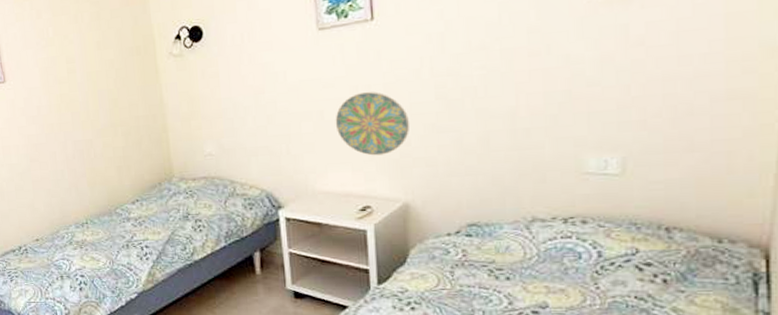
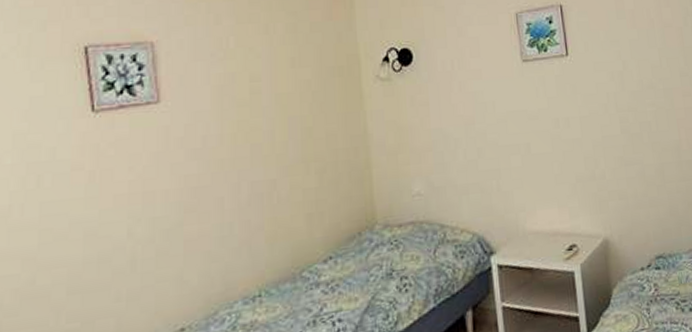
decorative plate: present [335,91,410,156] -> none [540,124,604,190]

